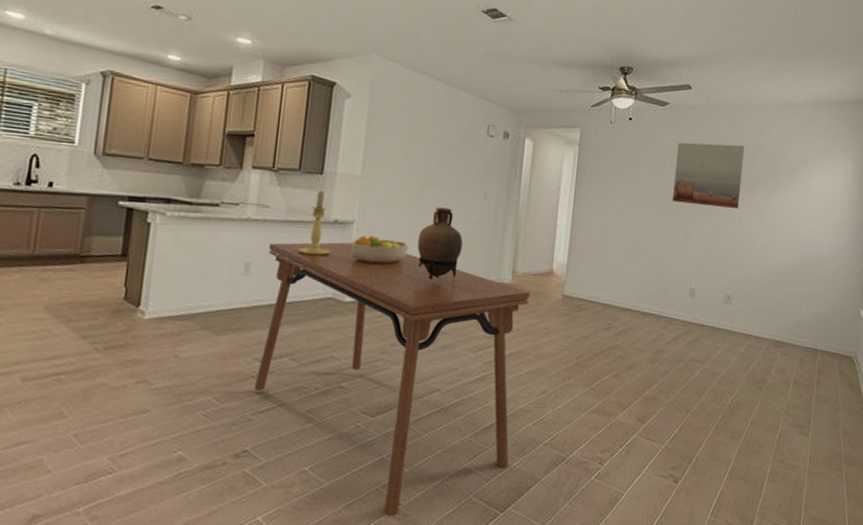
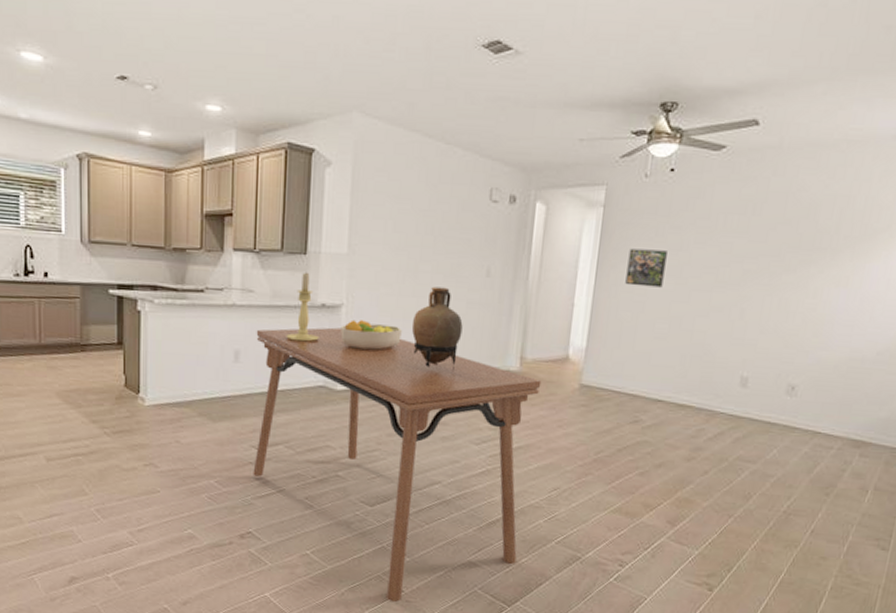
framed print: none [597,180,629,213] -> present [625,248,667,288]
wall art: present [673,142,744,209] -> none [724,195,830,278]

